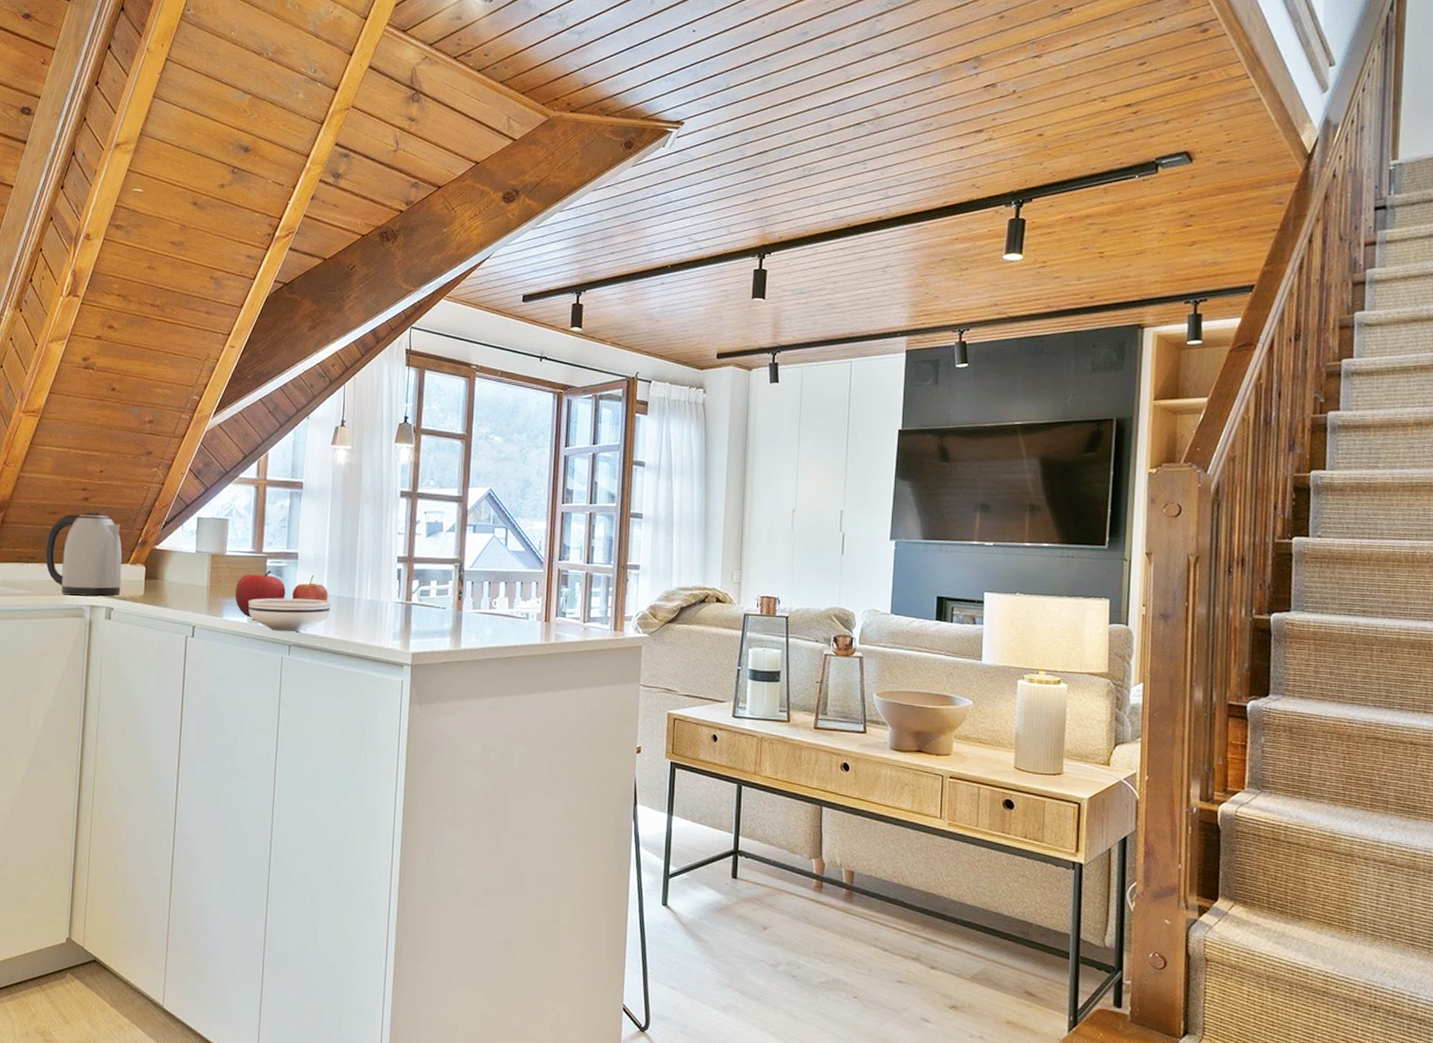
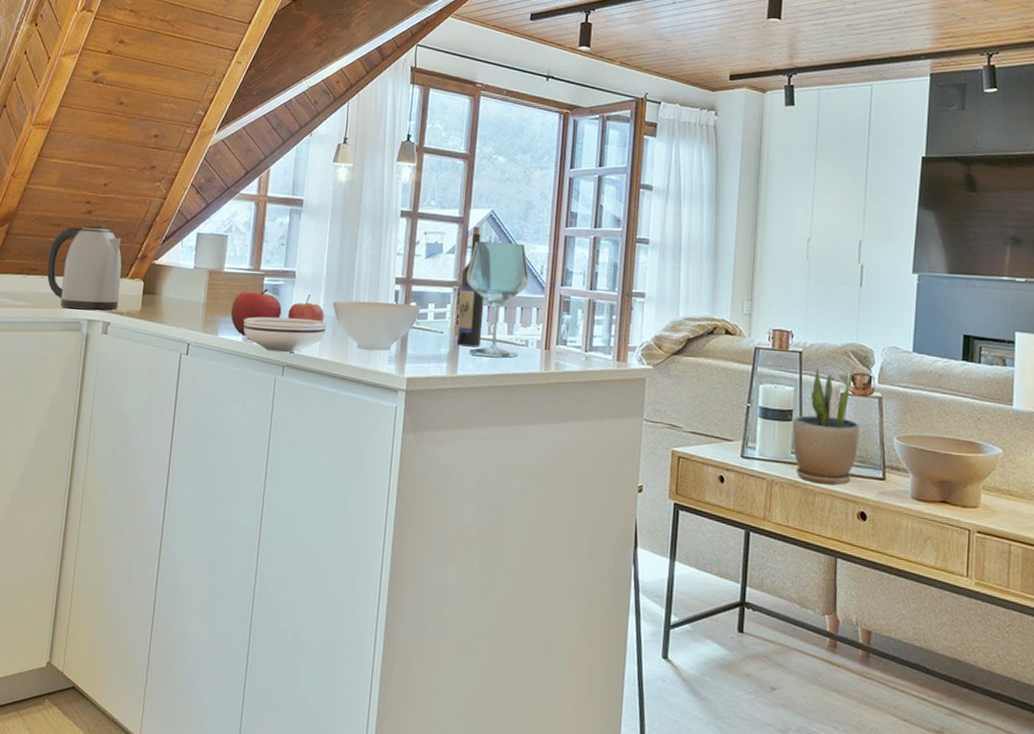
bowl: none [336,580,424,628] -> present [332,300,422,351]
wine bottle: none [459,505,485,622] -> present [456,226,485,347]
wine glass: none [467,519,529,631] -> present [466,241,530,358]
potted plant: none [780,625,842,740] -> present [792,363,860,485]

